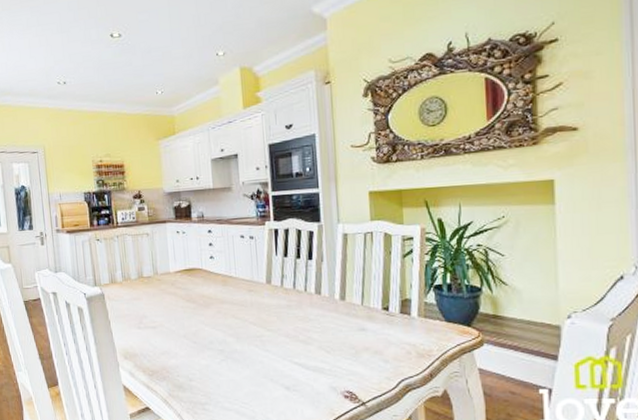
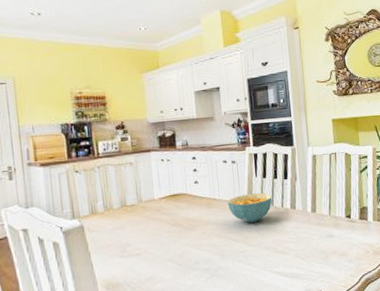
cereal bowl: none [245,273,294,305] -> present [228,193,272,223]

